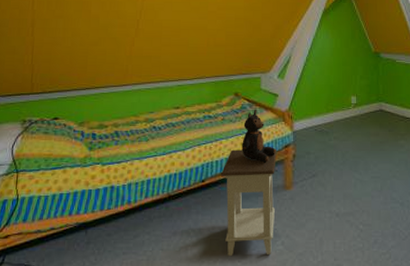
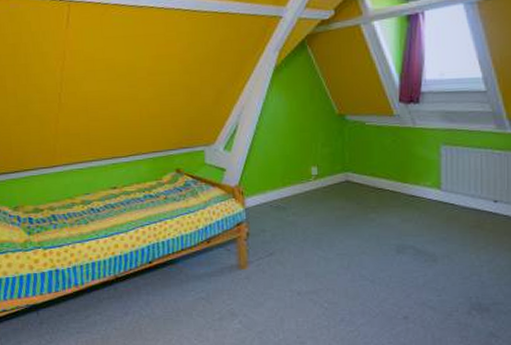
nightstand: present [220,148,277,256] -> none [168,227,231,334]
teddy bear: present [242,109,277,163] -> none [189,185,228,242]

